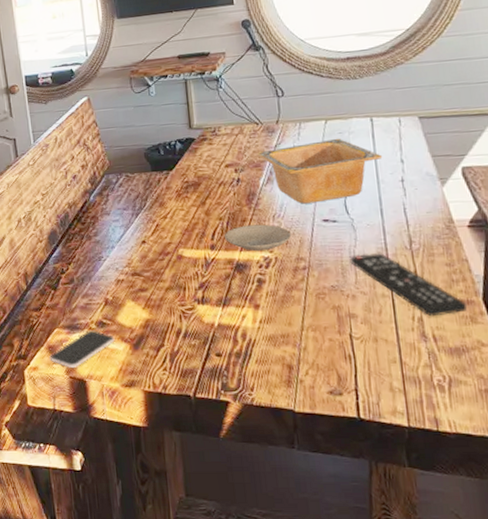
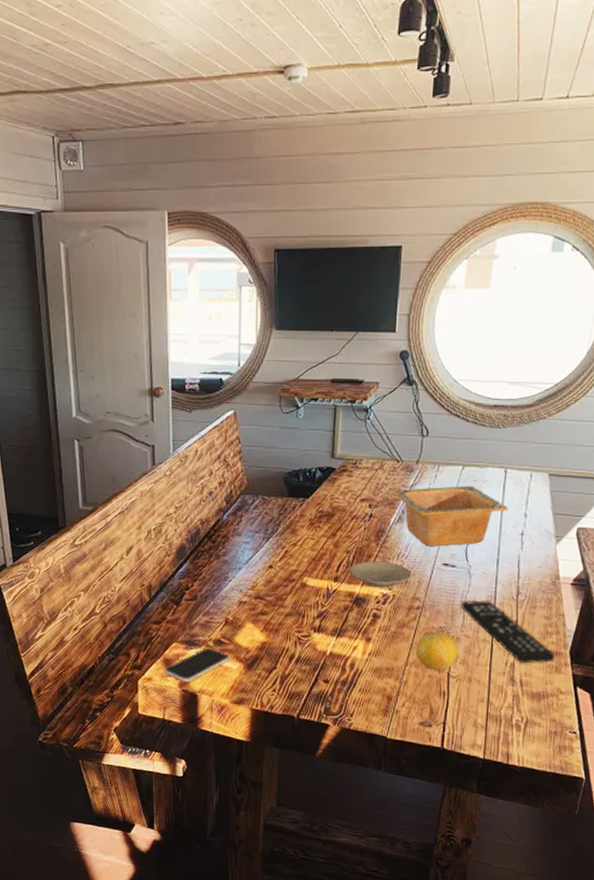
fruit: none [309,292,358,332] -> present [416,632,459,670]

